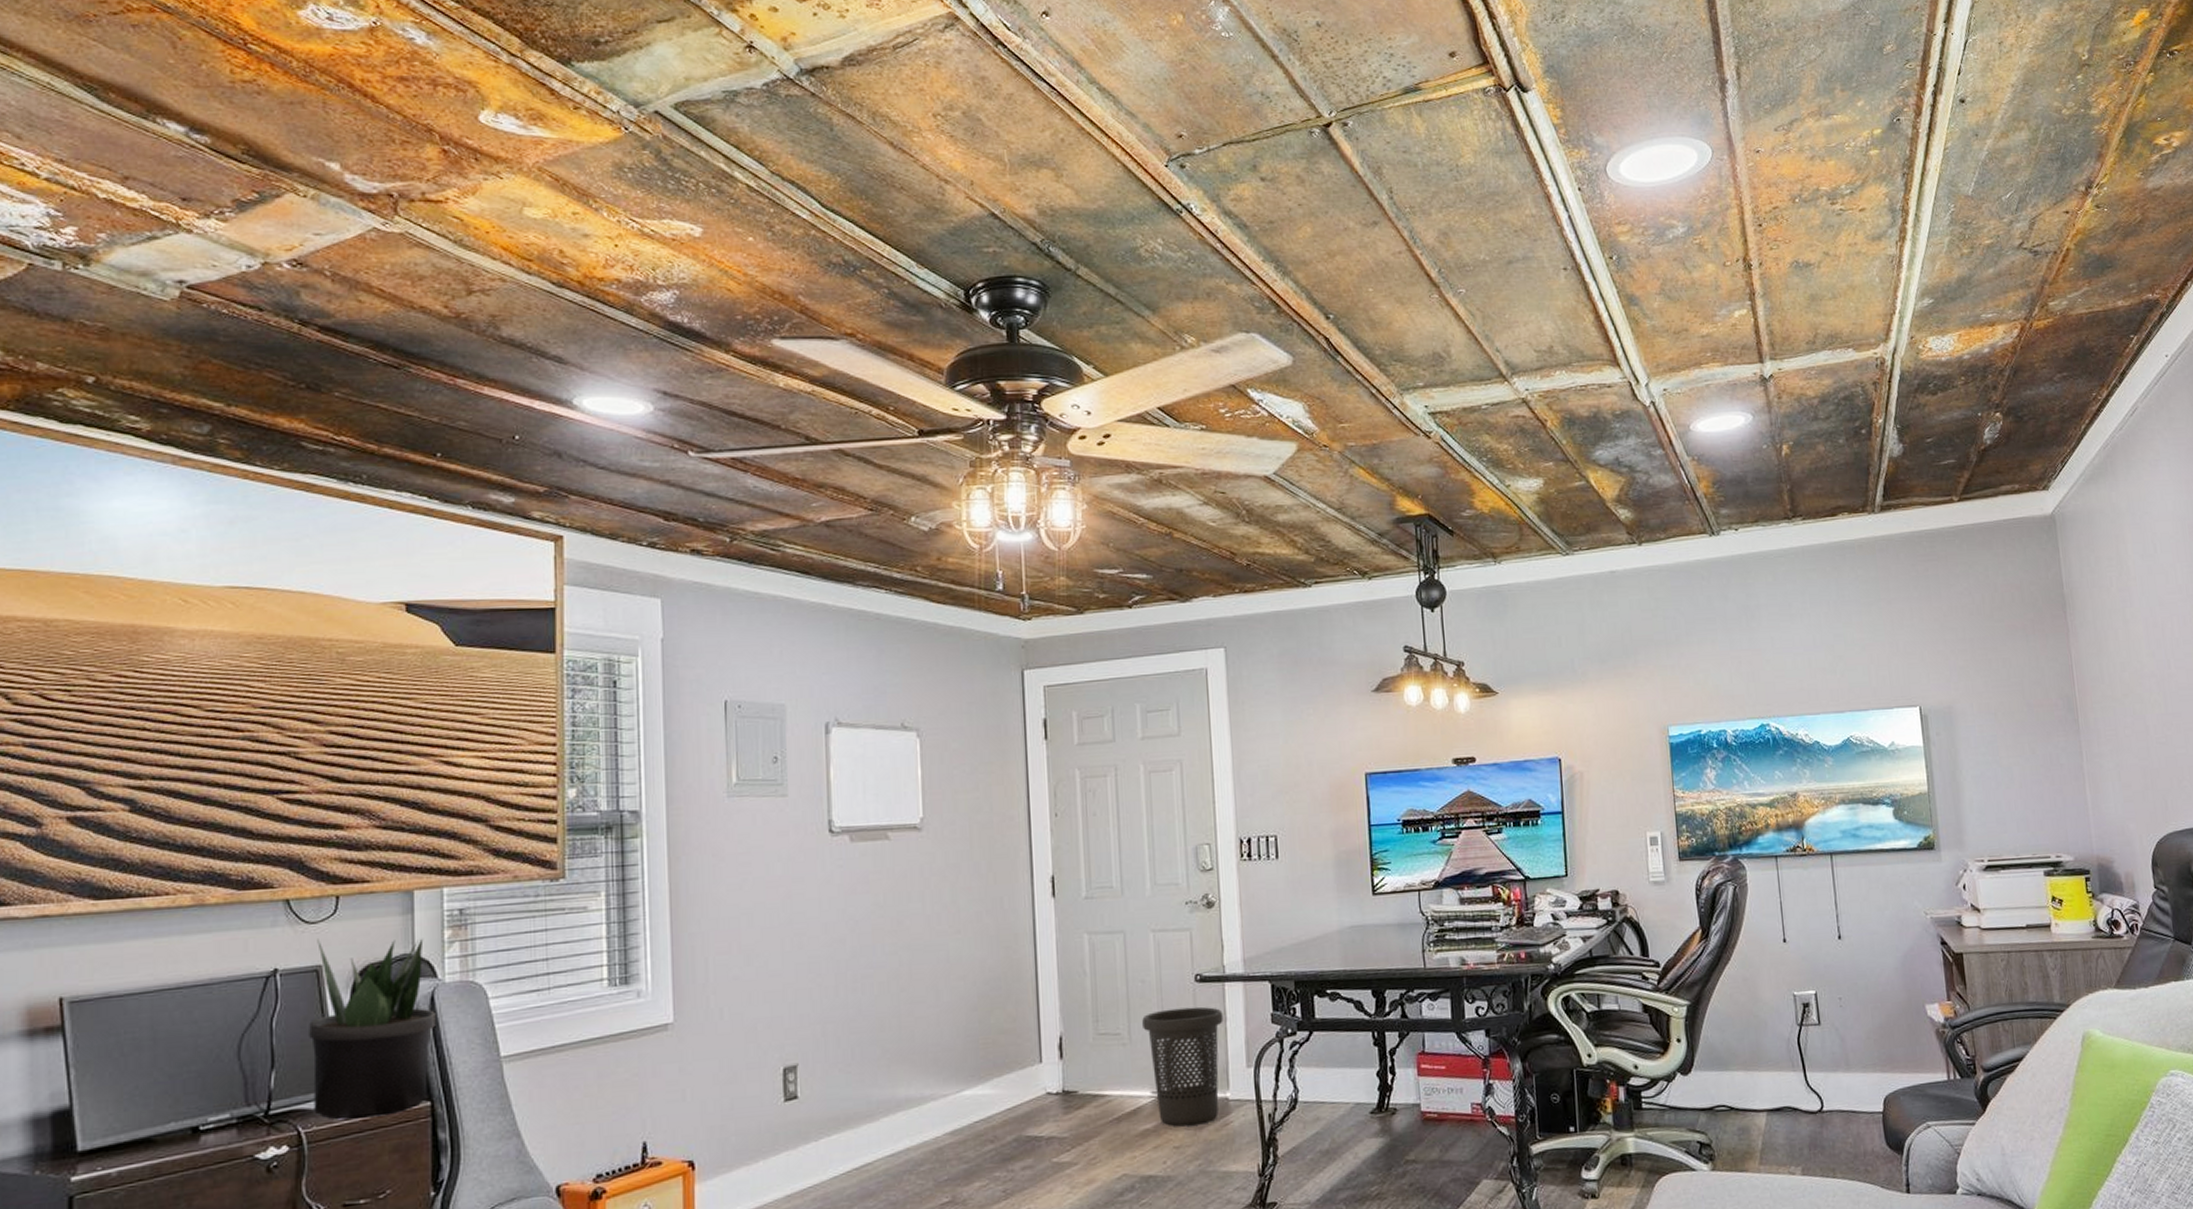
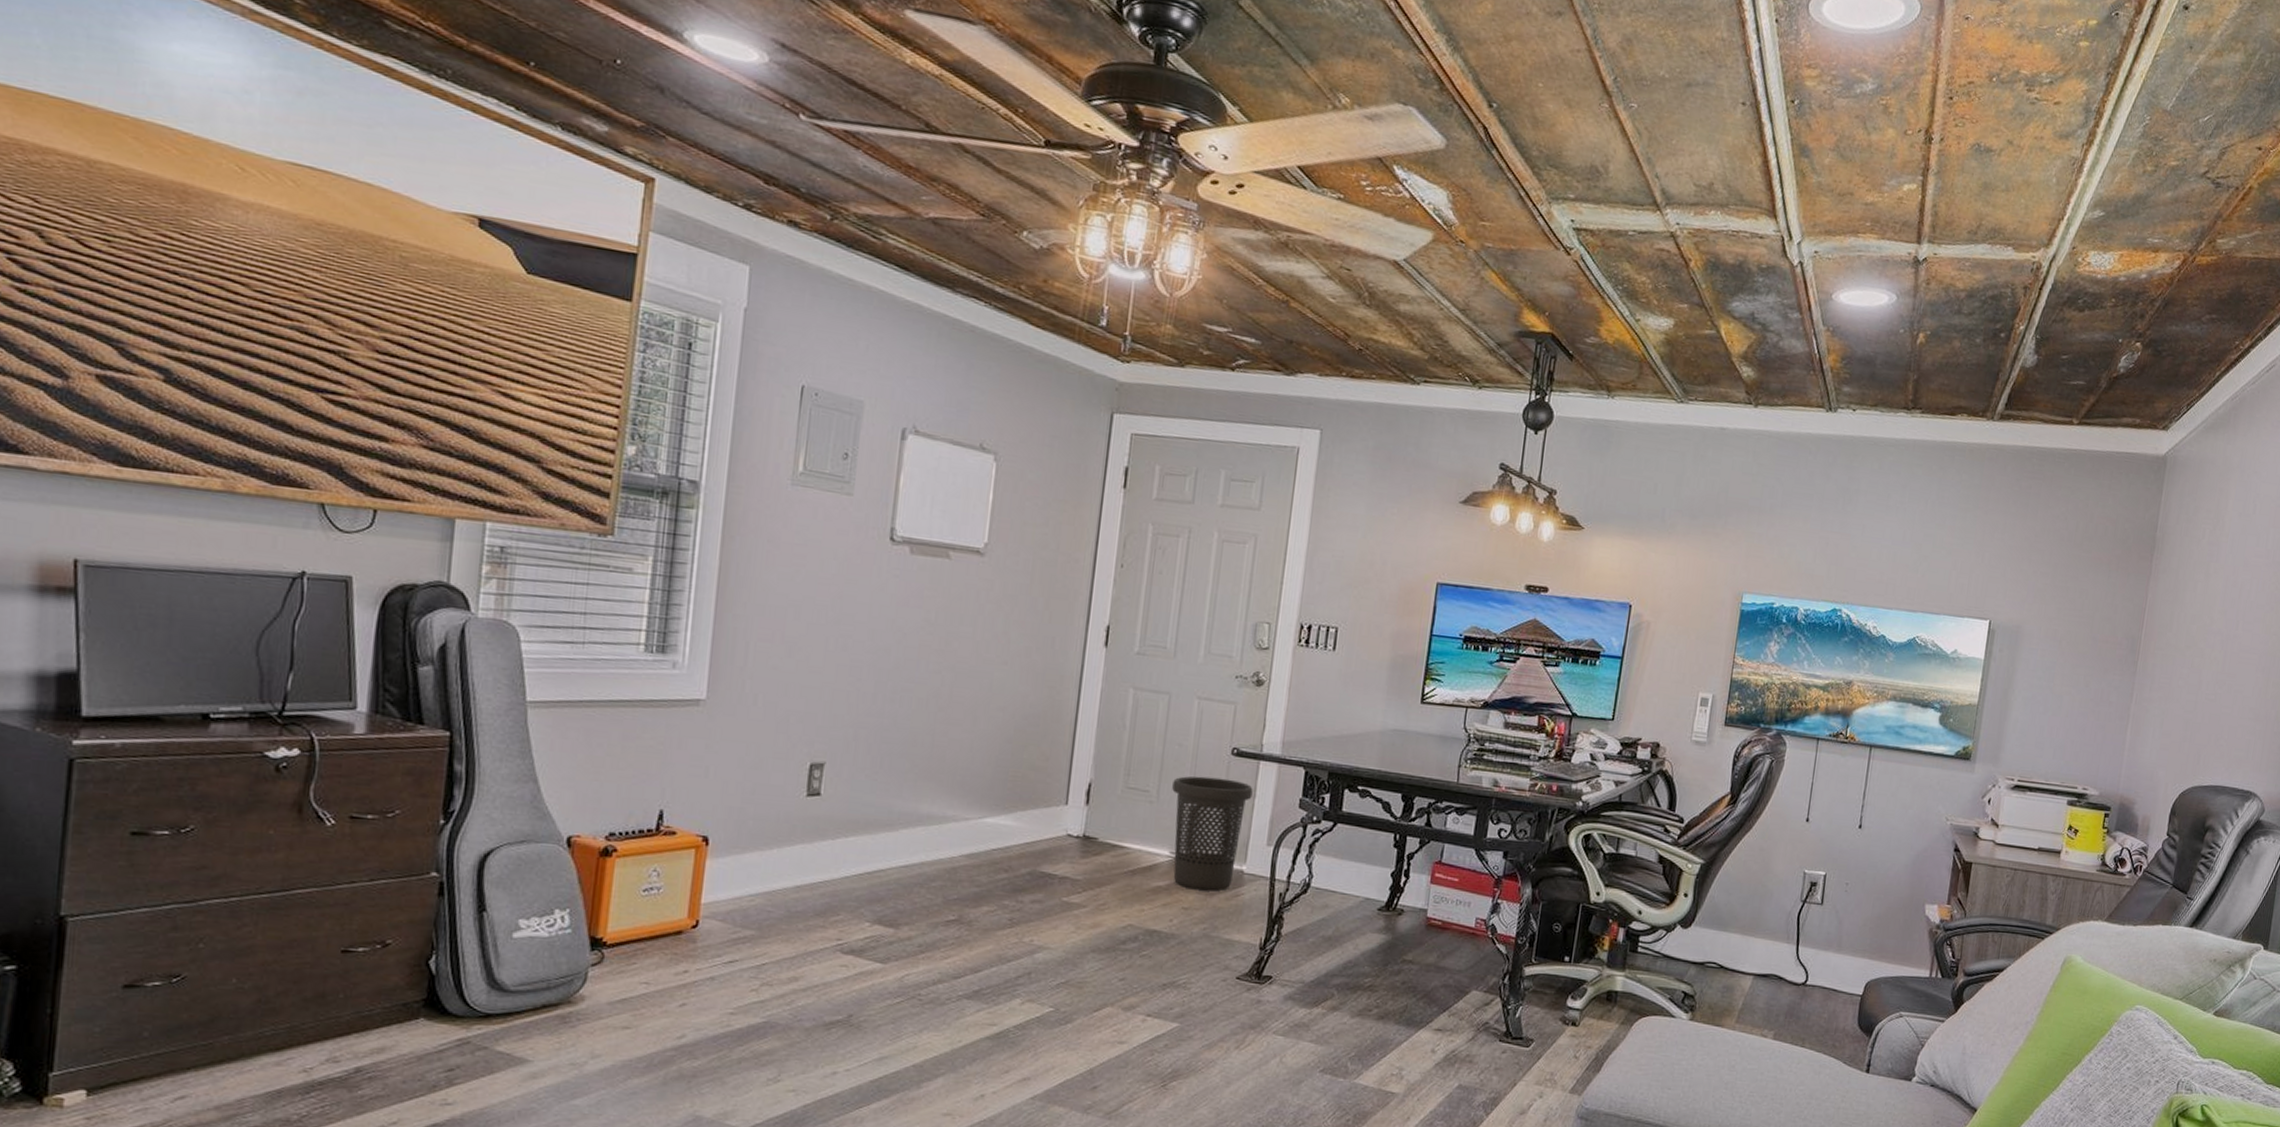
planter: present [309,939,436,1120] -> none [329,549,465,739]

